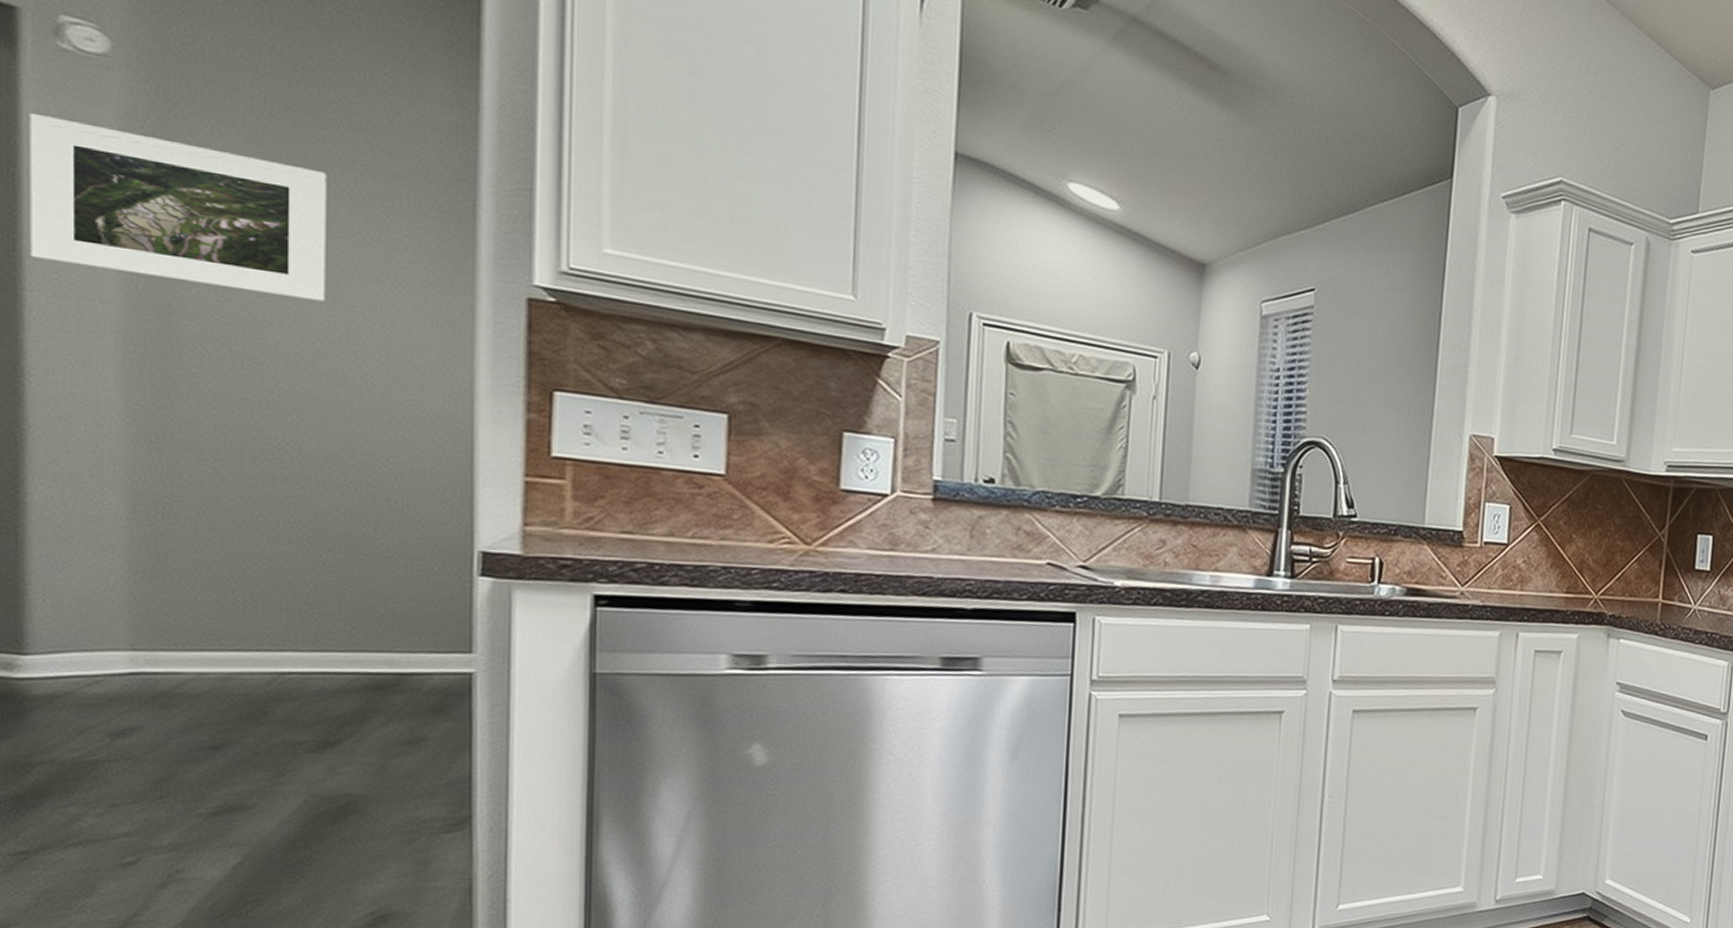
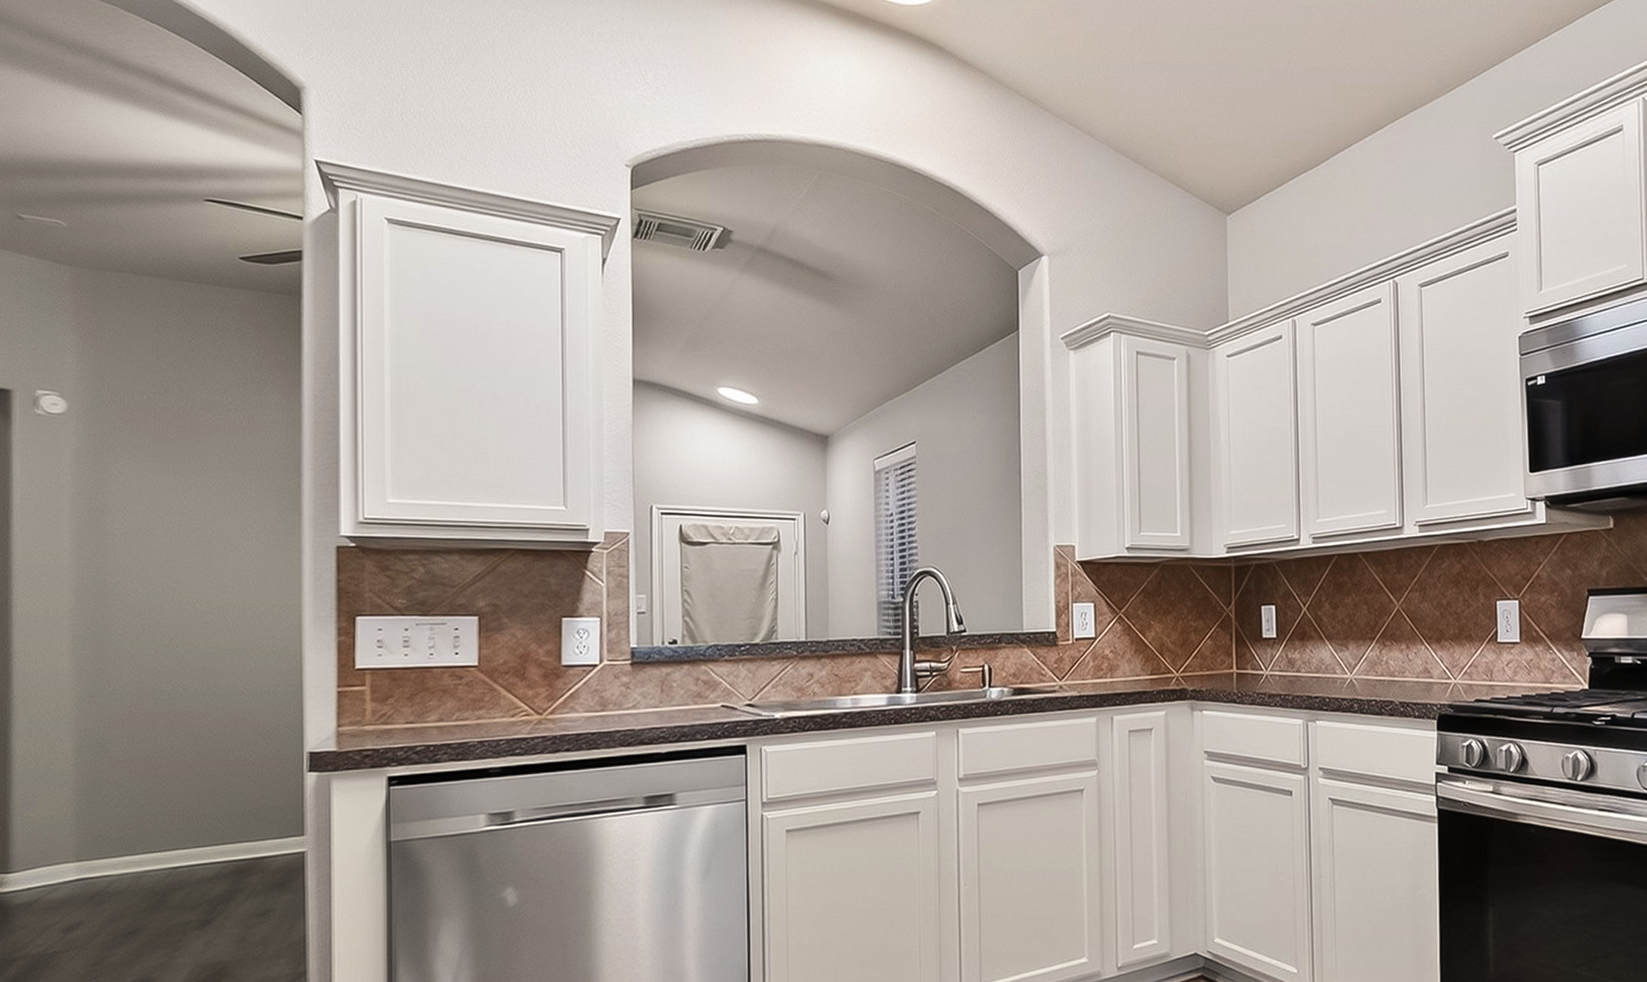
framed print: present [29,112,327,302] -> none [17,464,203,572]

